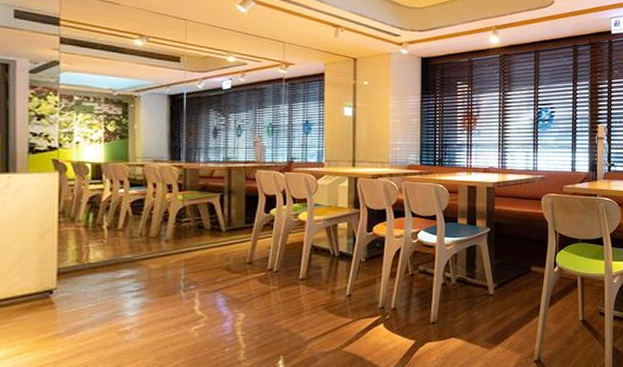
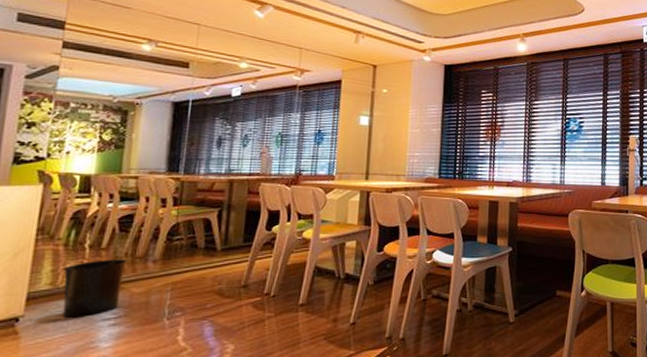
waste bin: none [86,239,142,290] -> present [62,259,127,318]

